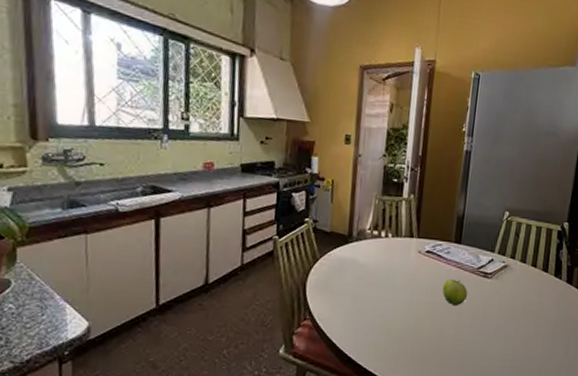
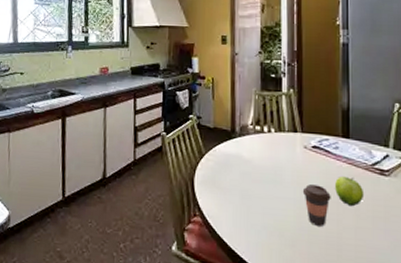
coffee cup: none [412,287,438,325] -> present [302,184,331,226]

